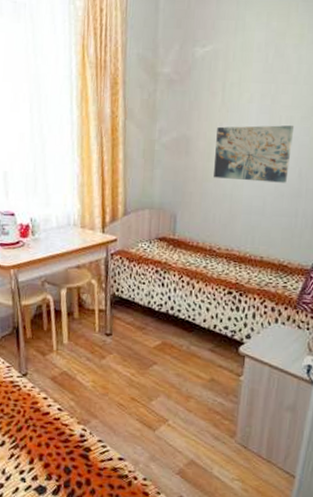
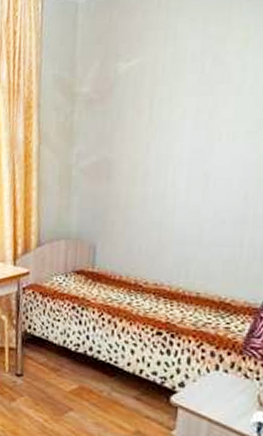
wall art: present [214,125,295,183] -> none [139,142,238,208]

